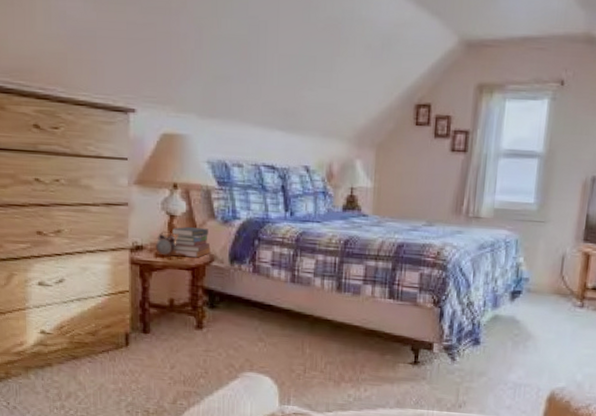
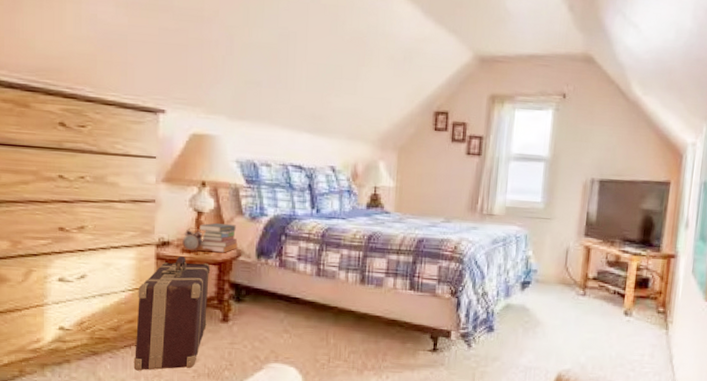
suitcase: none [111,261,184,376] -> present [133,256,211,371]

